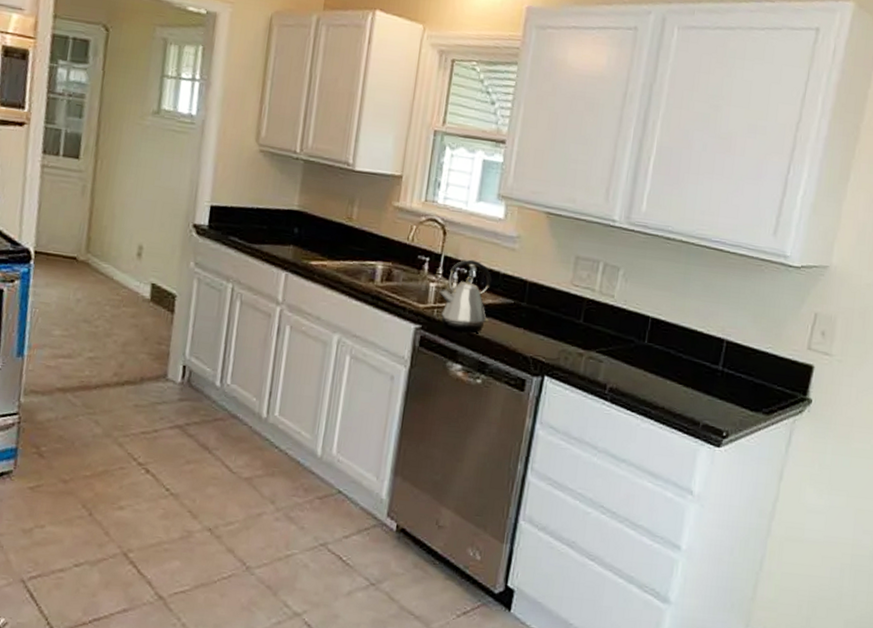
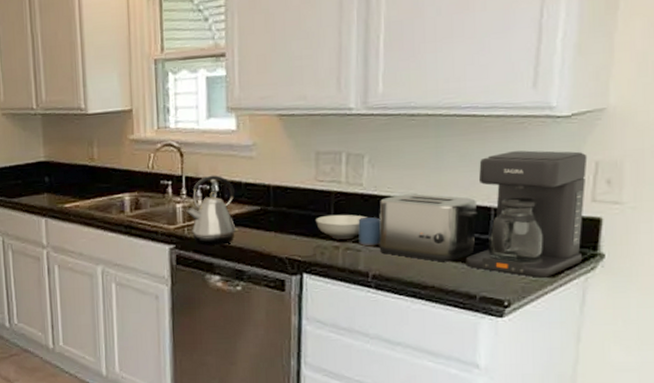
bowl: none [564,321,614,348] -> present [315,214,367,239]
mug: none [602,329,626,359] -> present [358,217,381,247]
toaster: none [619,312,713,386] -> present [378,193,478,262]
coffee maker: none [695,290,809,414] -> present [465,150,588,278]

